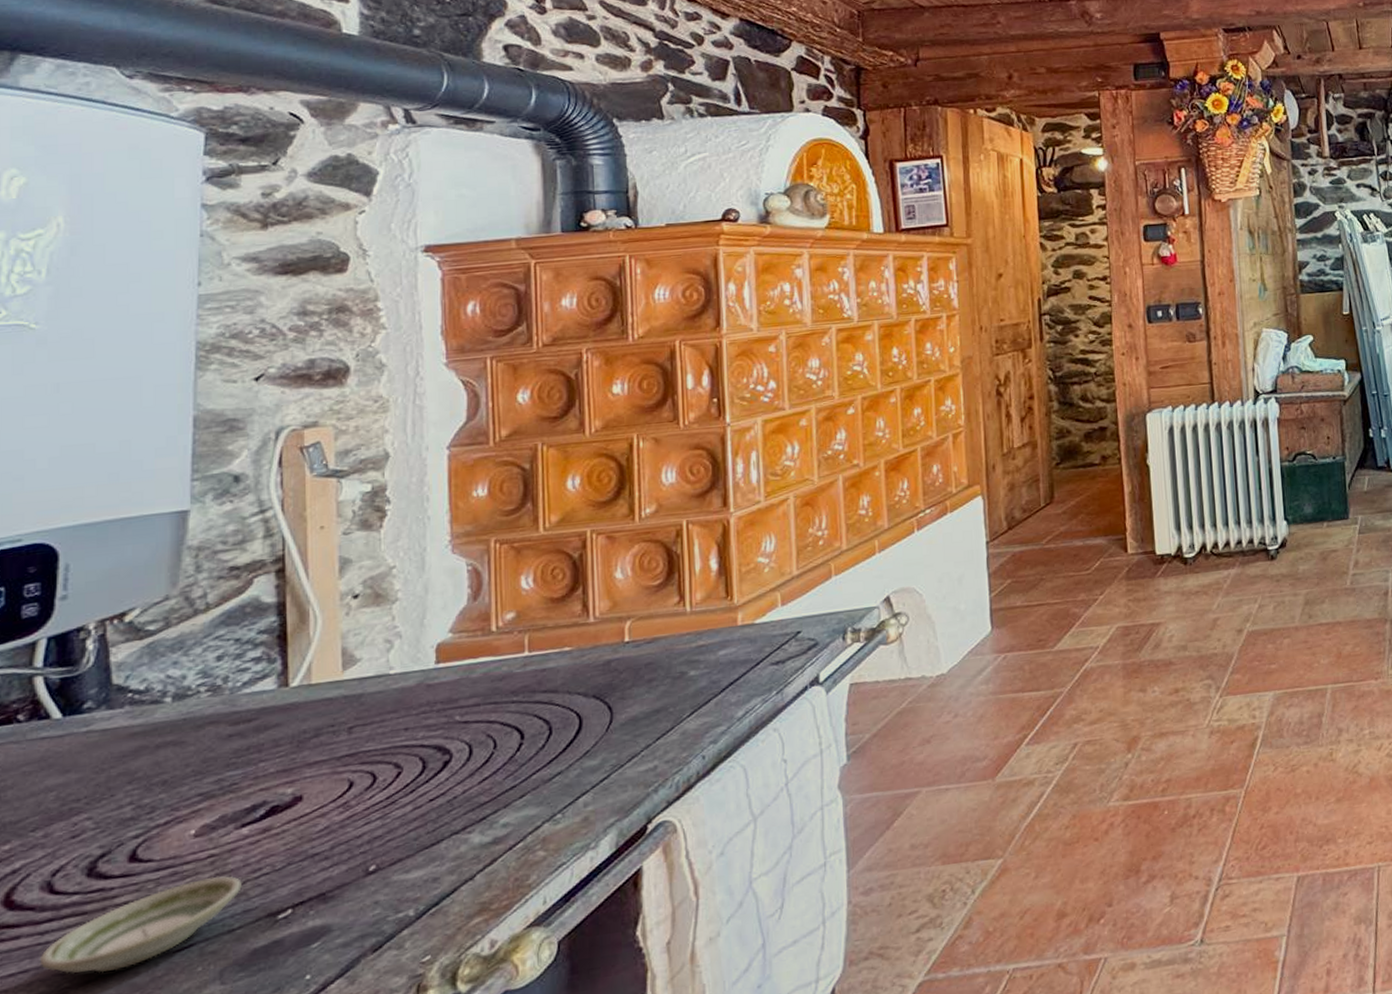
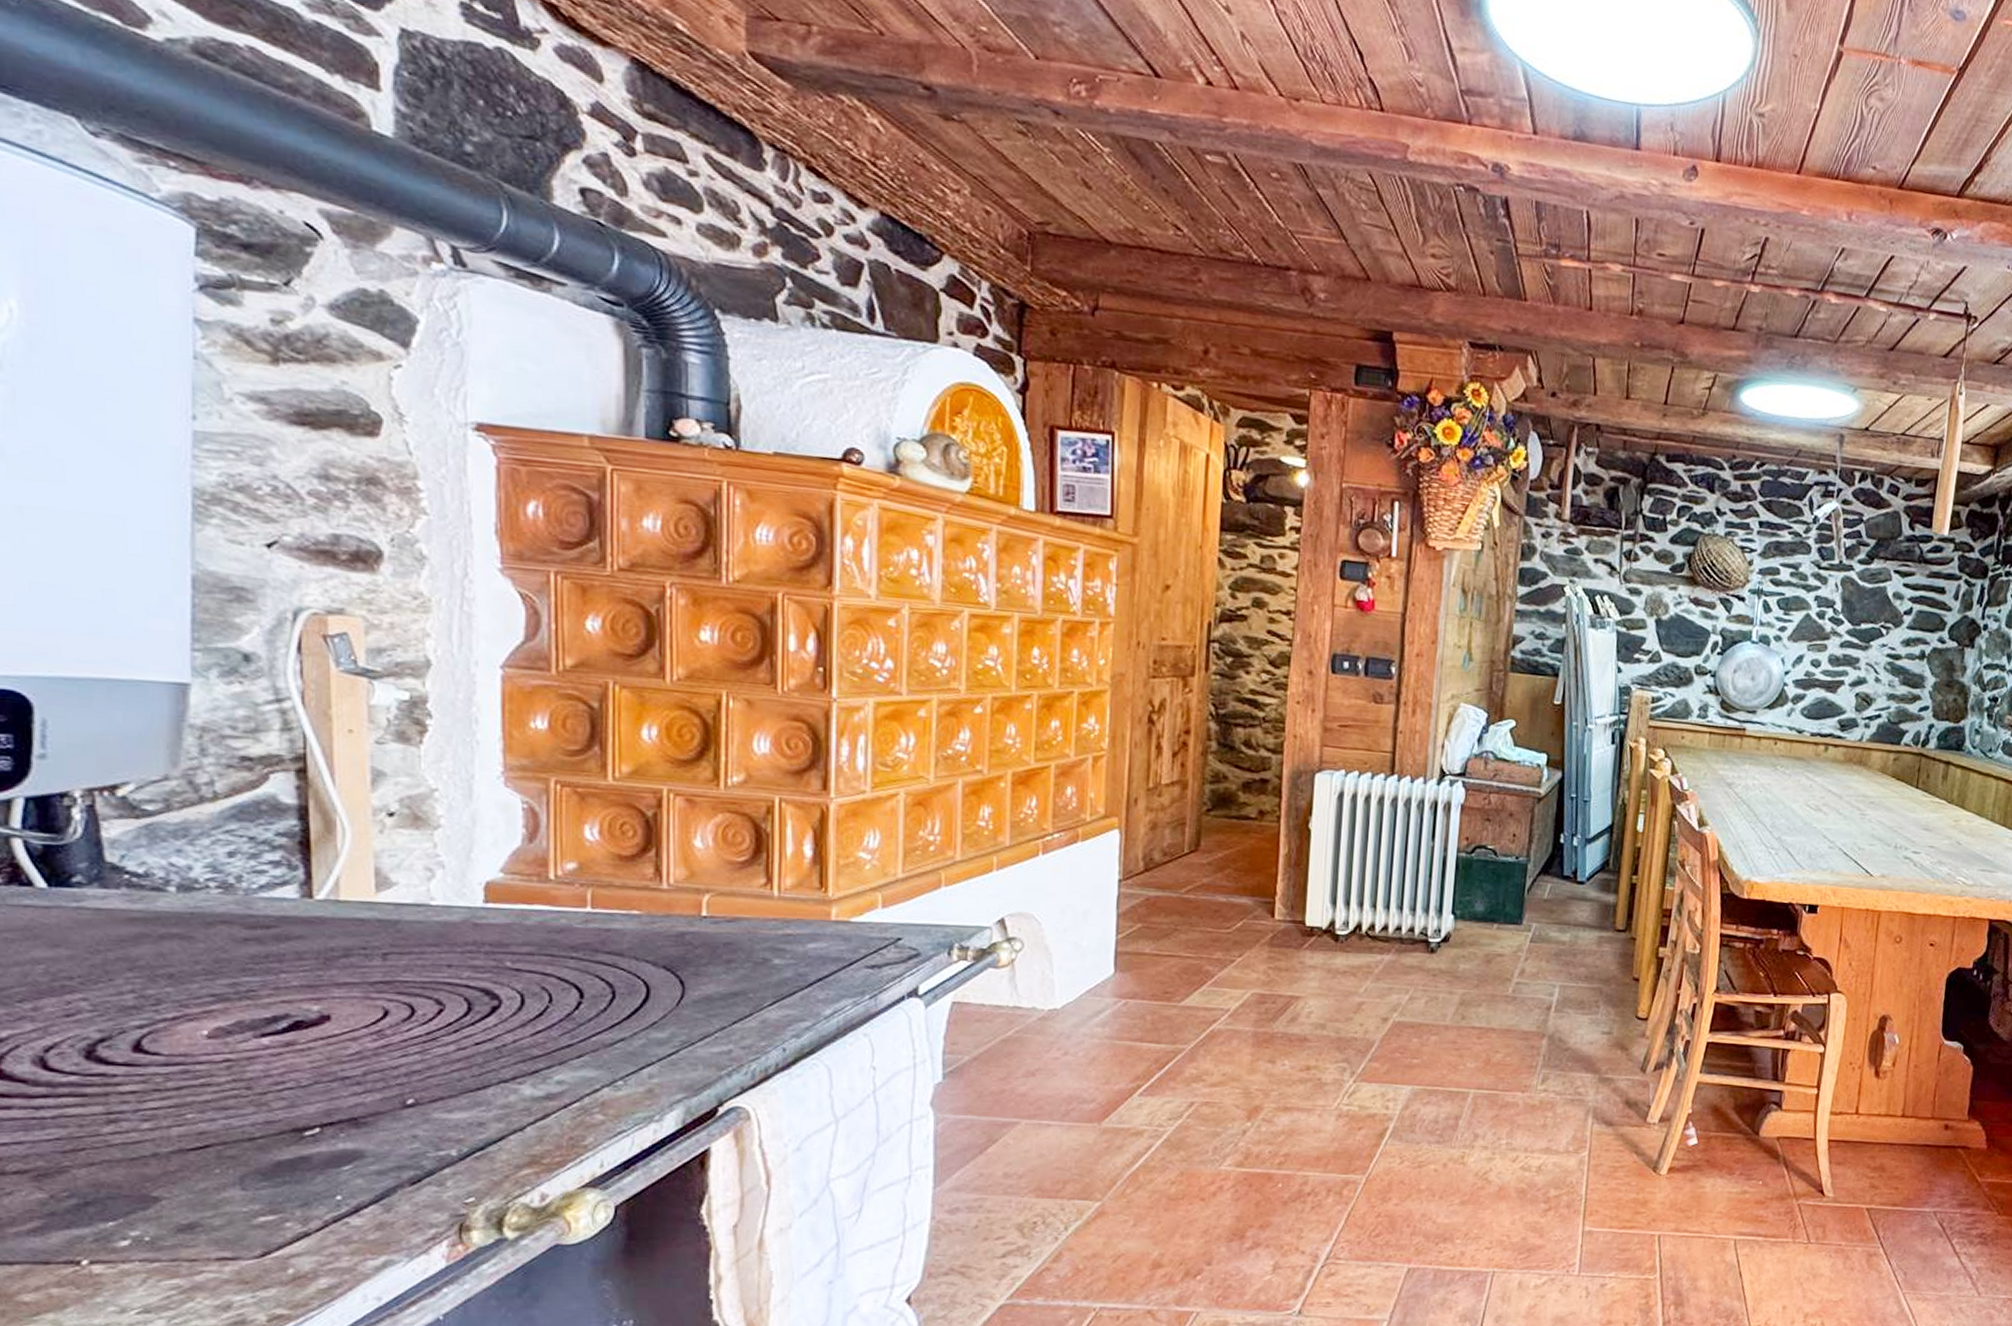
saucer: present [39,876,243,974] -> none [35,1081,264,1158]

